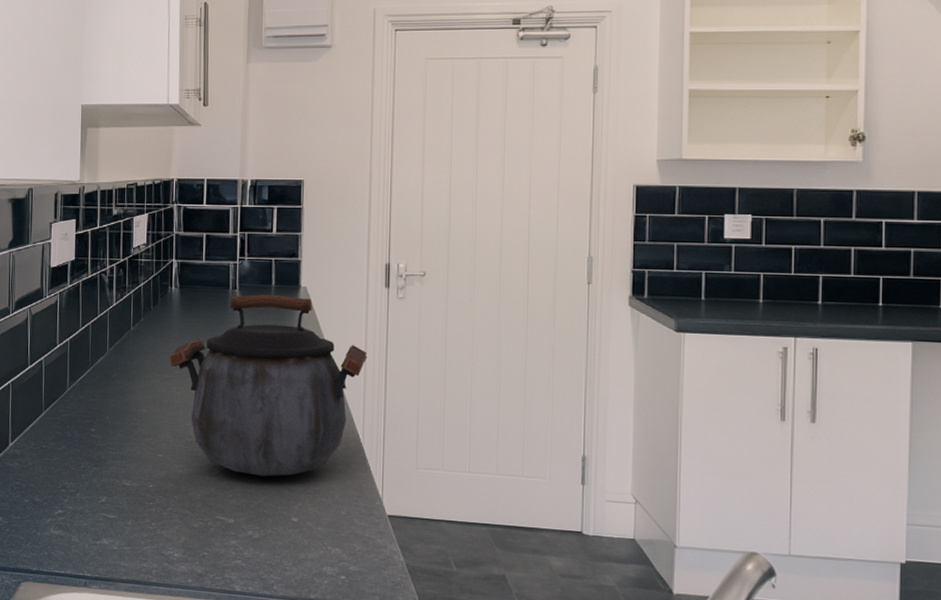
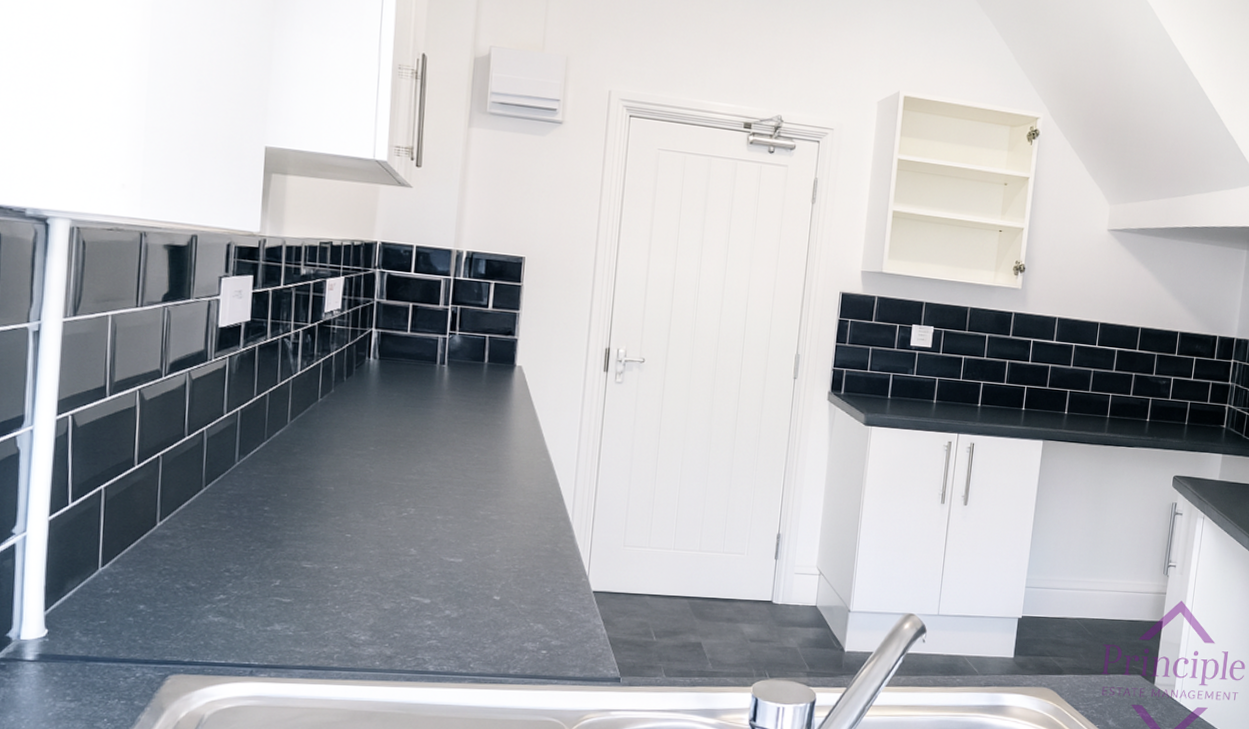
kettle: present [168,295,368,477] -> none [362,370,582,556]

